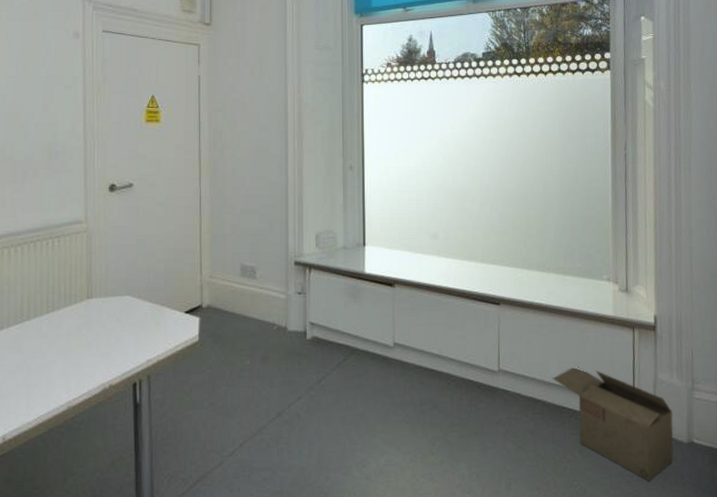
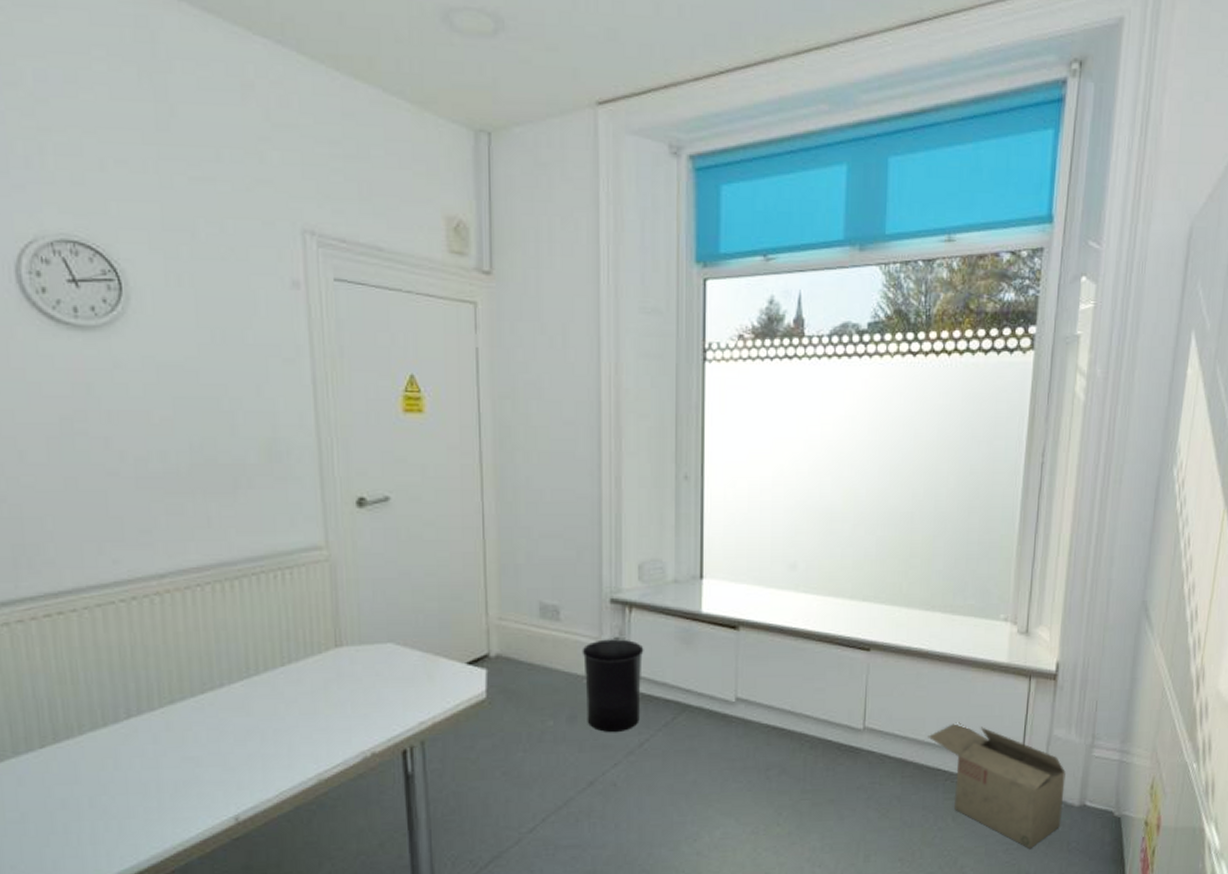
waste bin: none [272,294,321,370] -> present [582,639,644,732]

